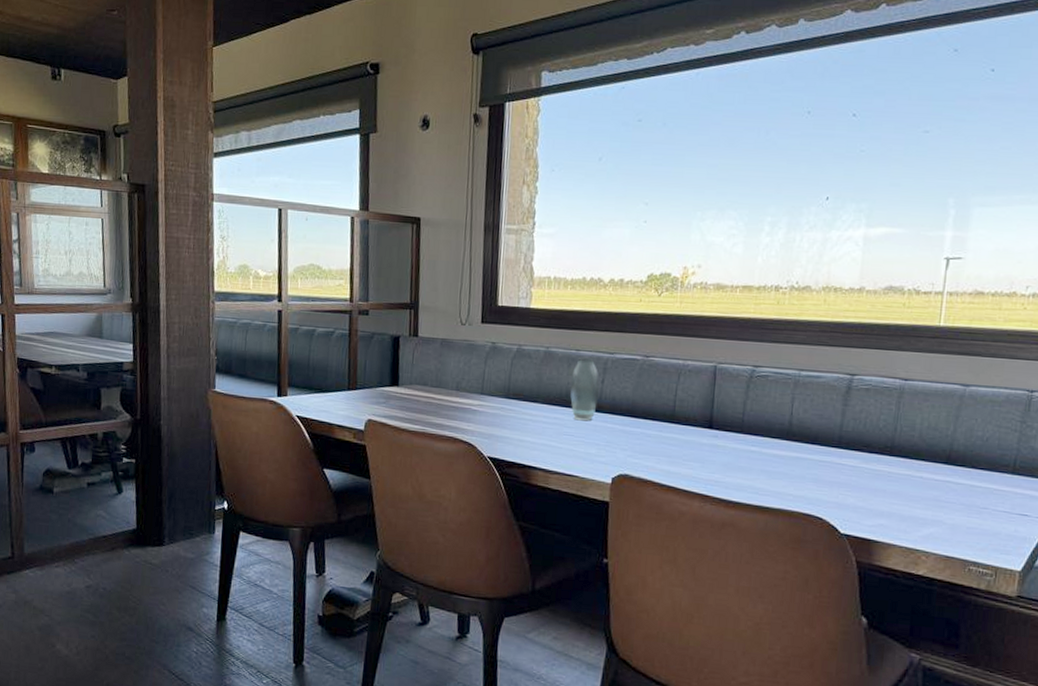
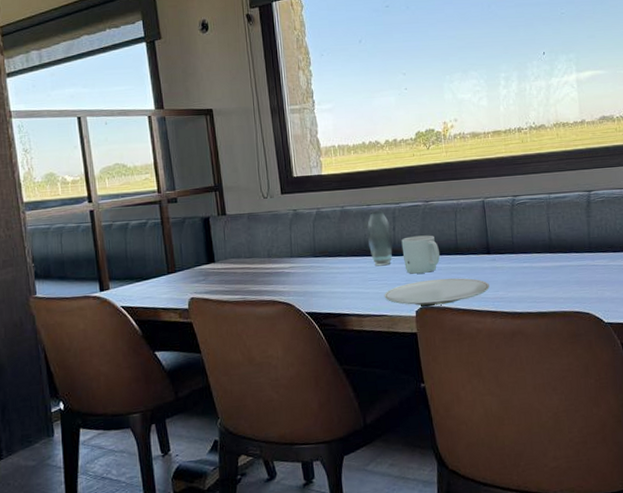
plate: none [578,445,705,477] -> present [384,278,490,306]
mug: none [607,393,652,438] -> present [401,235,440,274]

